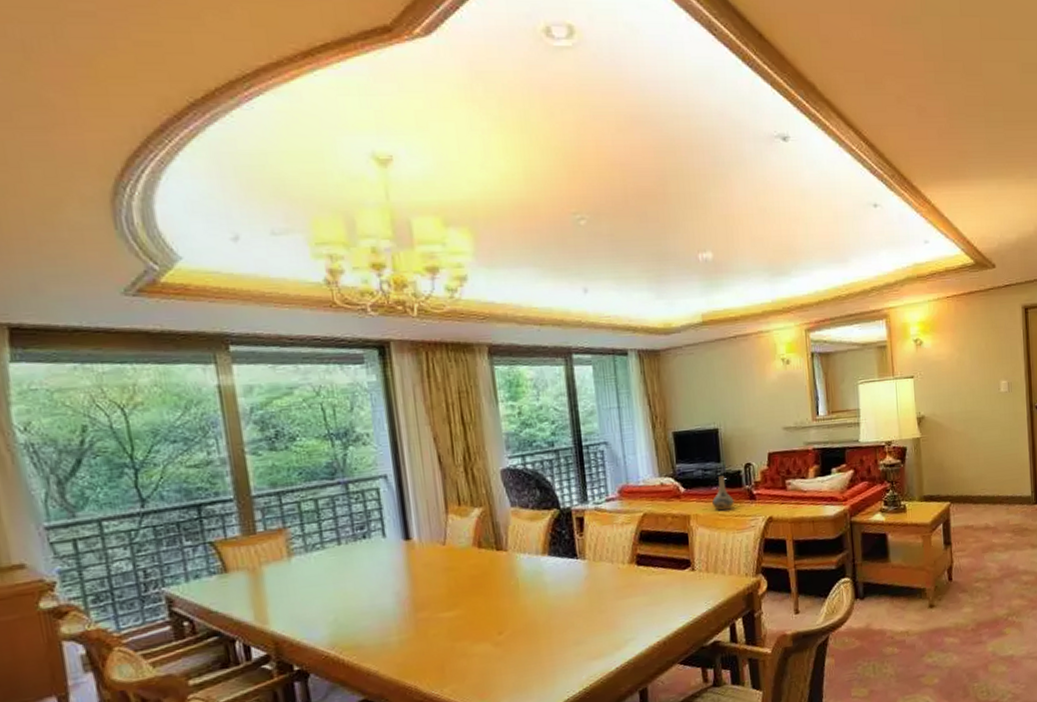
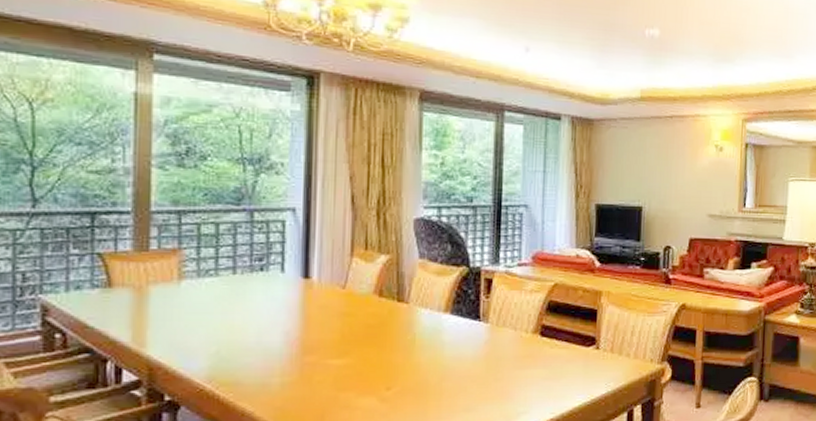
decorative vase: present [712,476,734,511] -> none [626,255,649,291]

